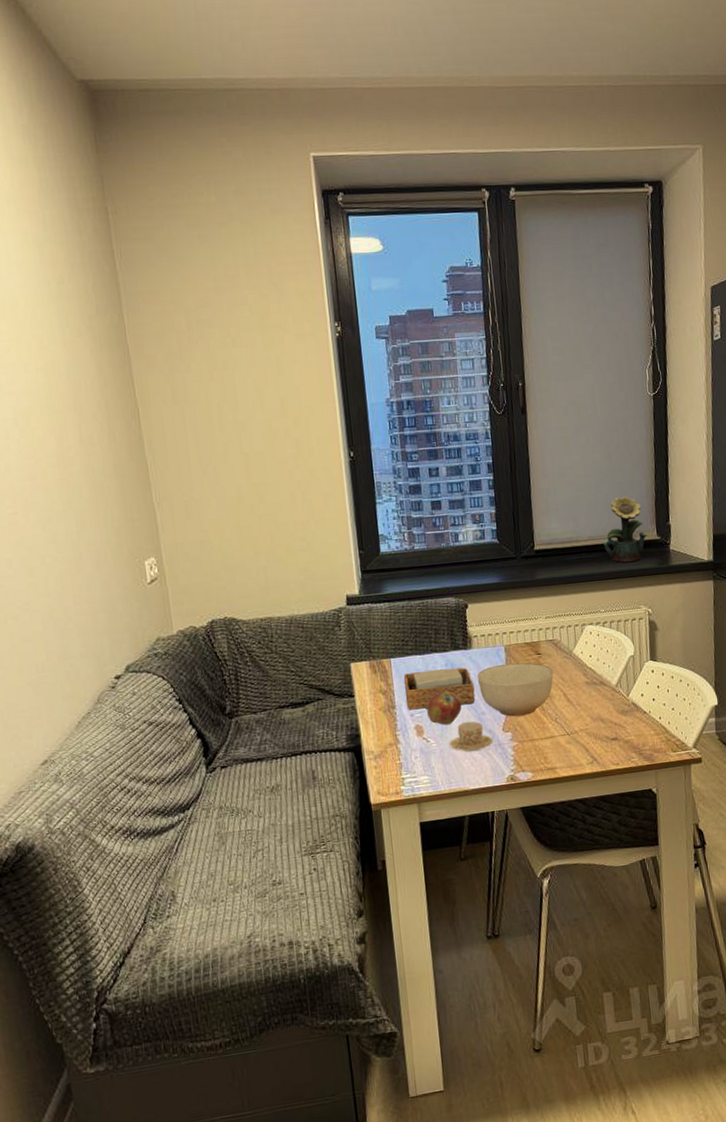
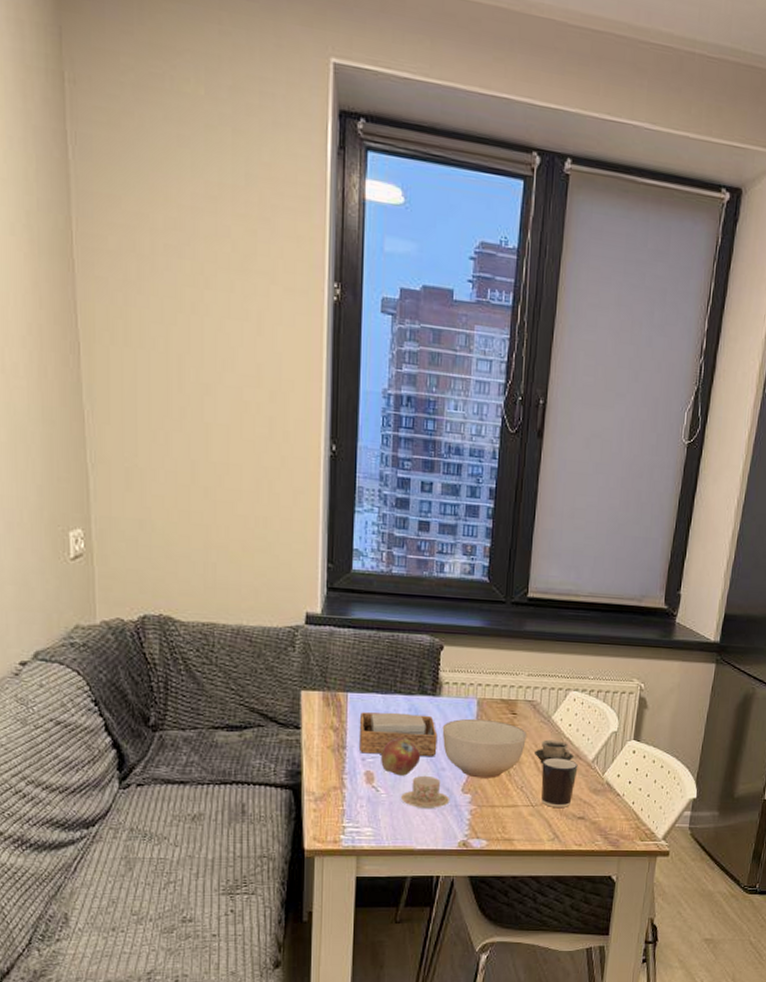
cup: none [562,671,598,695] -> present [535,739,573,764]
mug: none [571,686,604,733] -> present [541,757,578,809]
potted flower: present [603,496,647,563] -> none [604,553,654,630]

